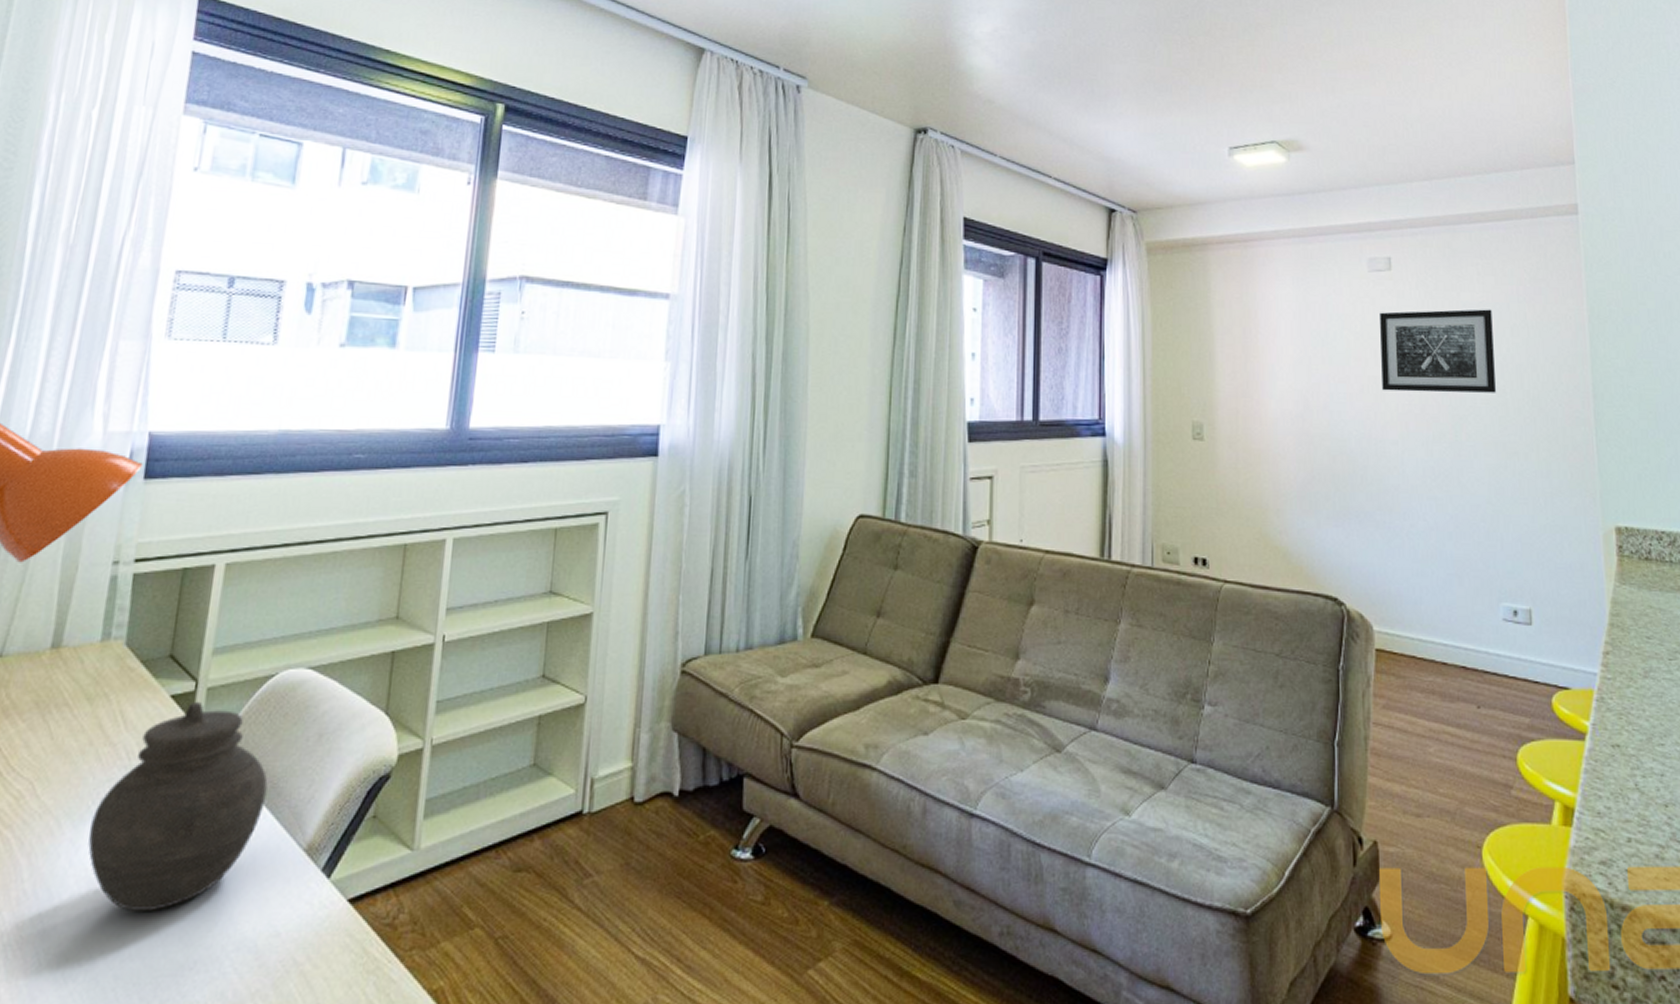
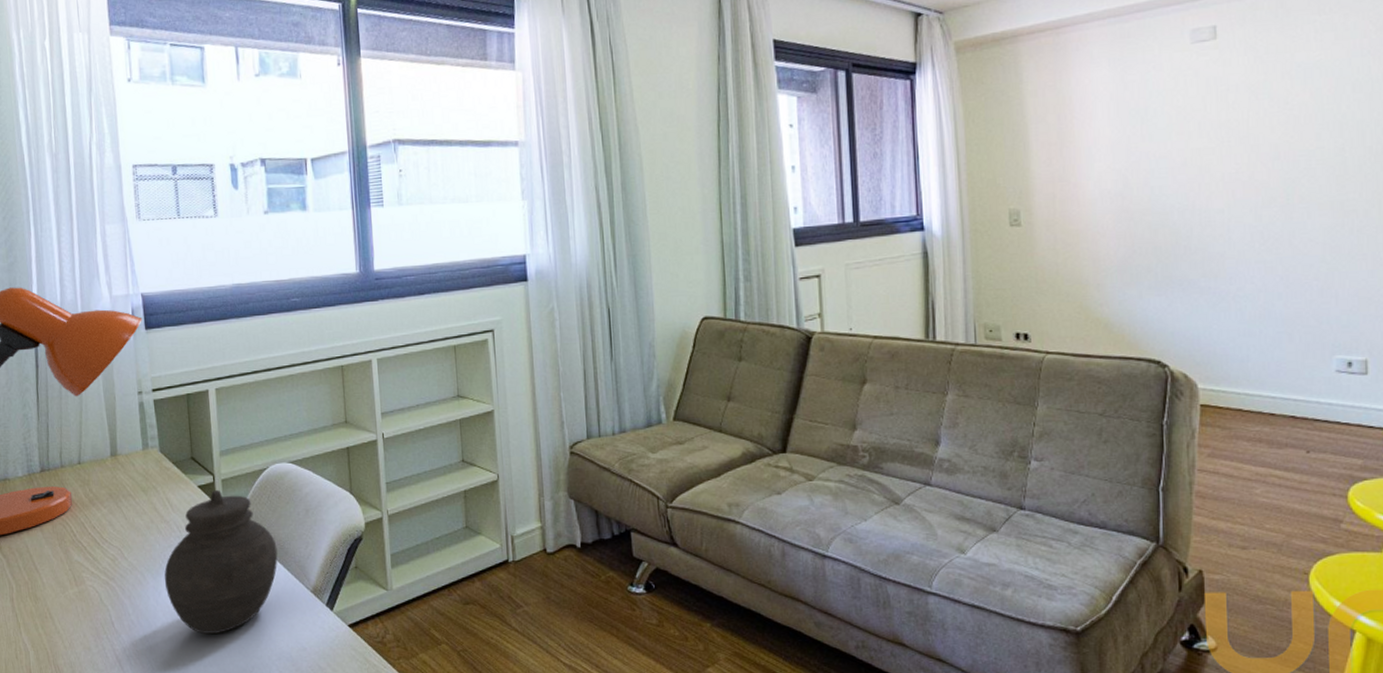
wall art: present [1380,309,1496,393] -> none [1204,67,1333,162]

